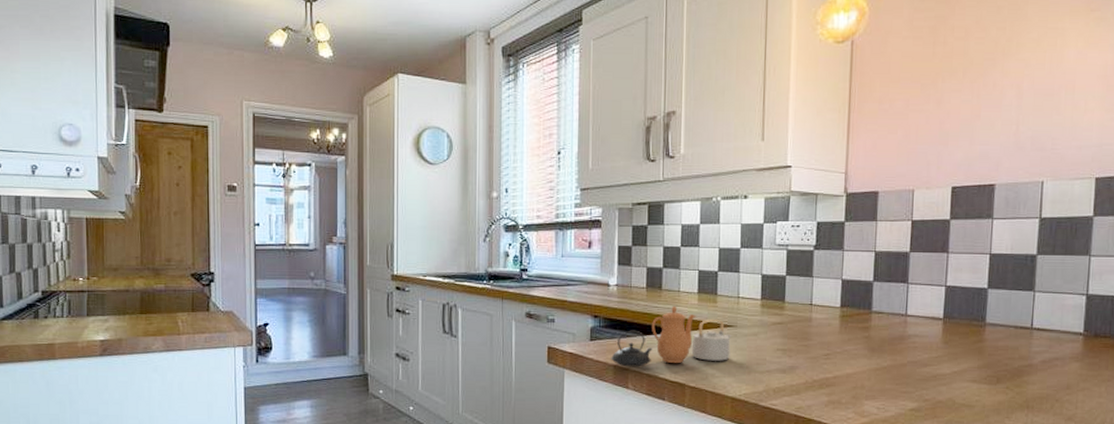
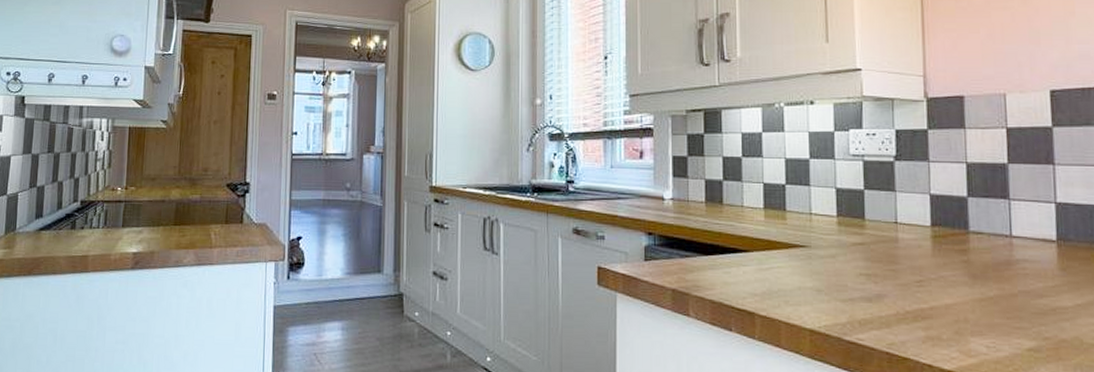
teapot: present [611,305,731,367] -> none [669,222,805,292]

